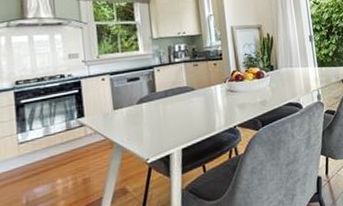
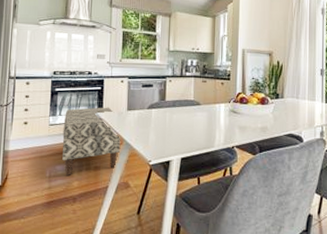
bench: none [36,110,112,197] -> present [62,107,121,175]

